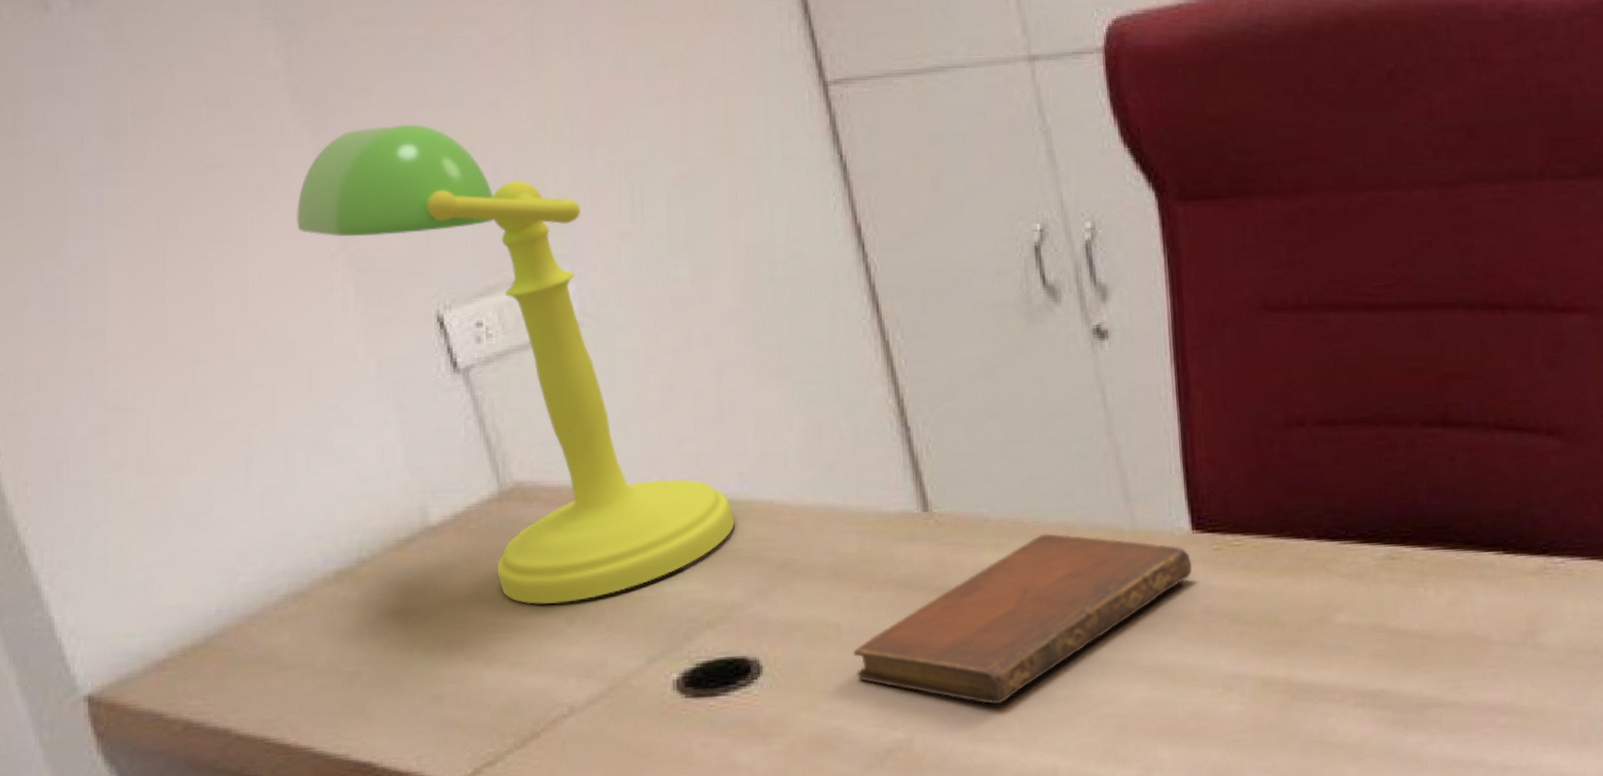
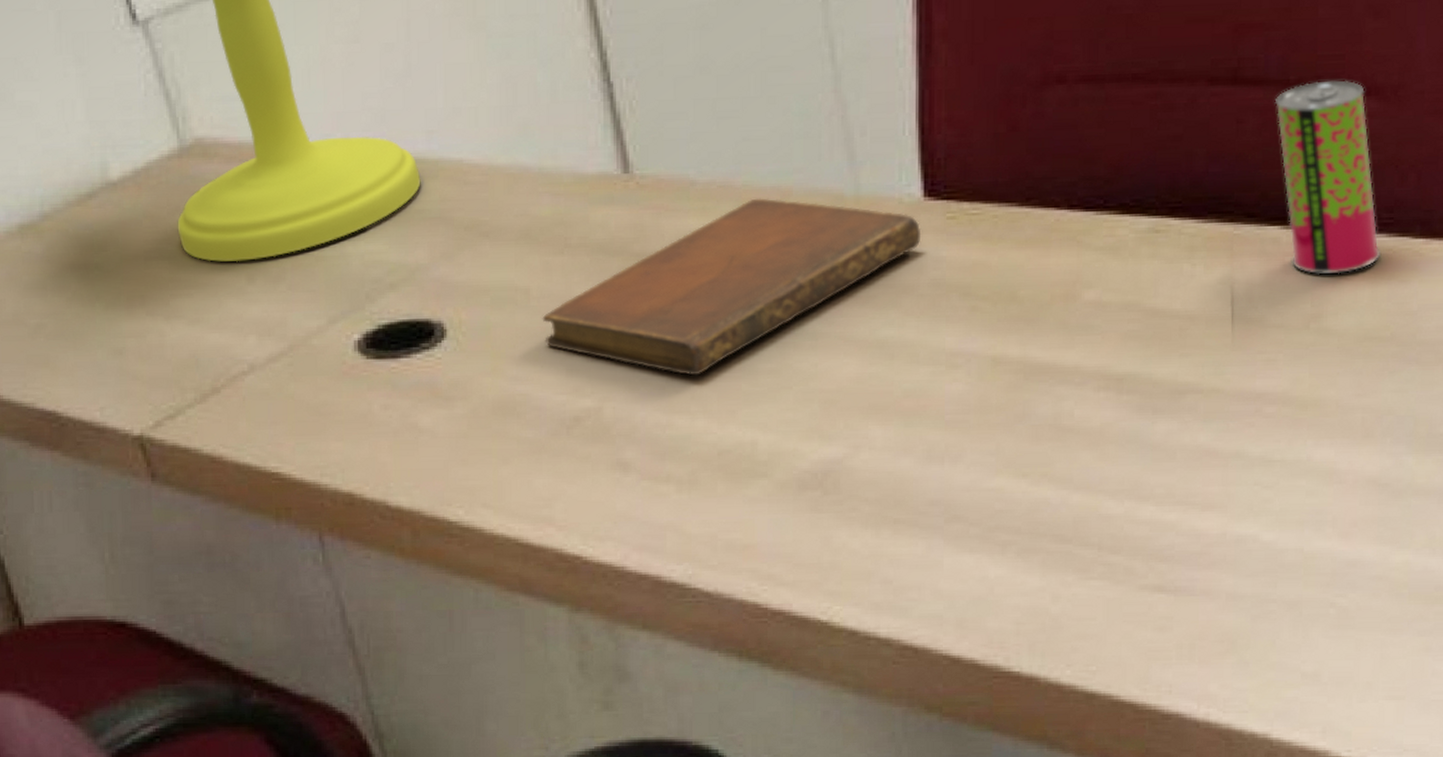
beverage can: none [1479,422,1579,595] -> present [1276,80,1382,275]

